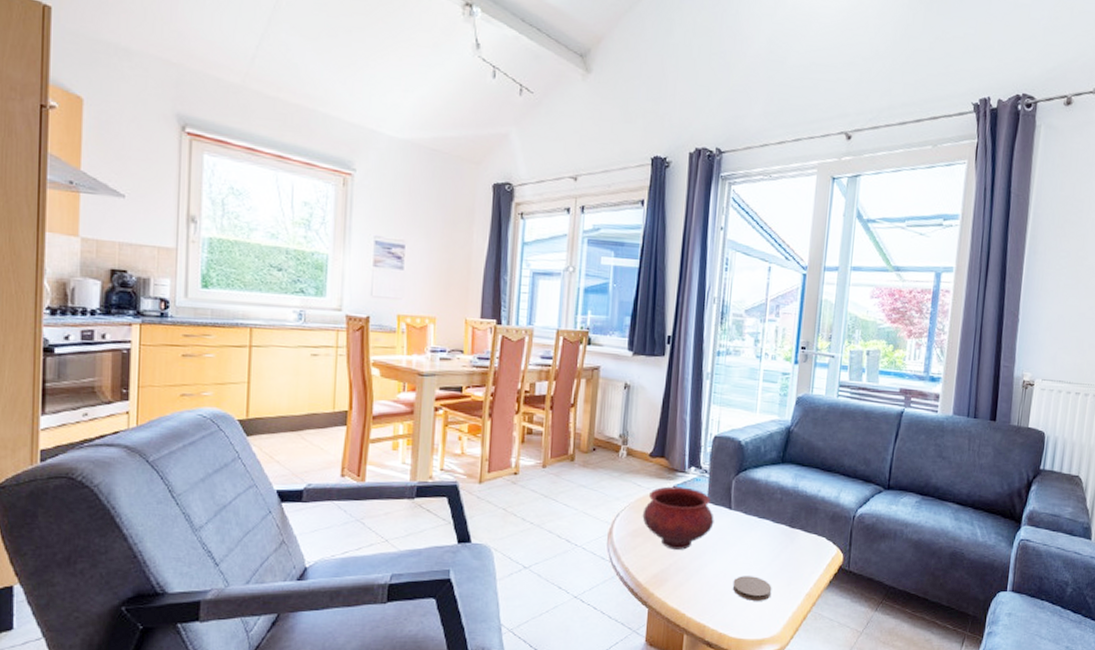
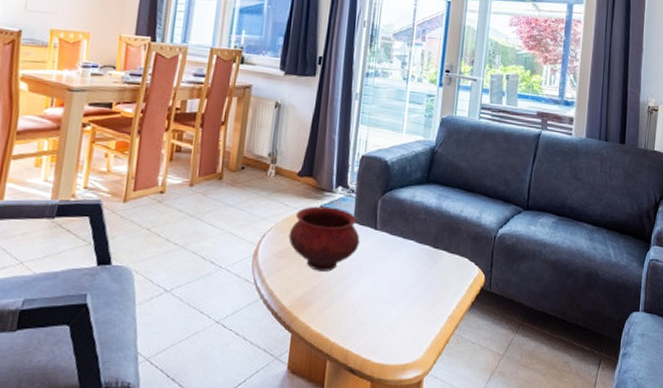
coaster: present [732,576,772,601] -> none [376,298,416,324]

